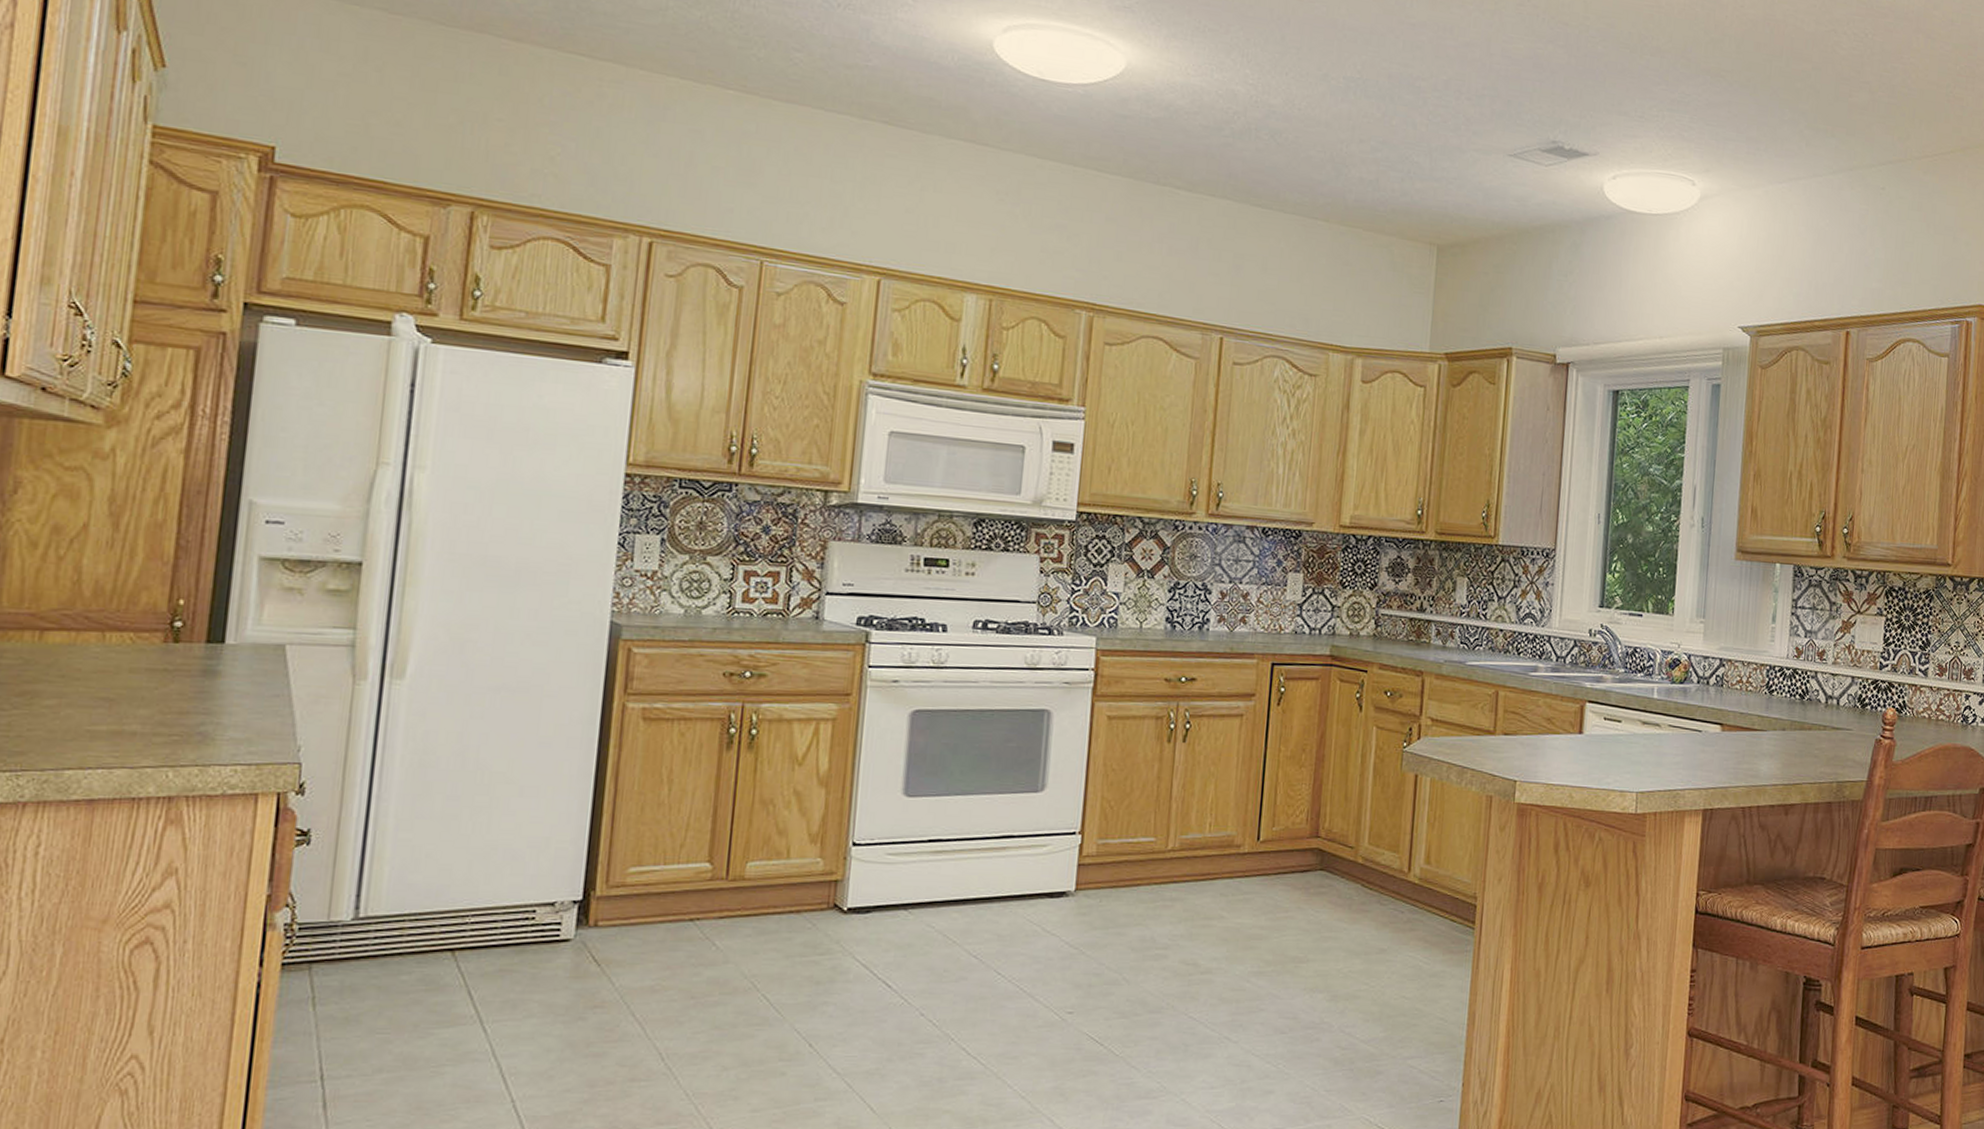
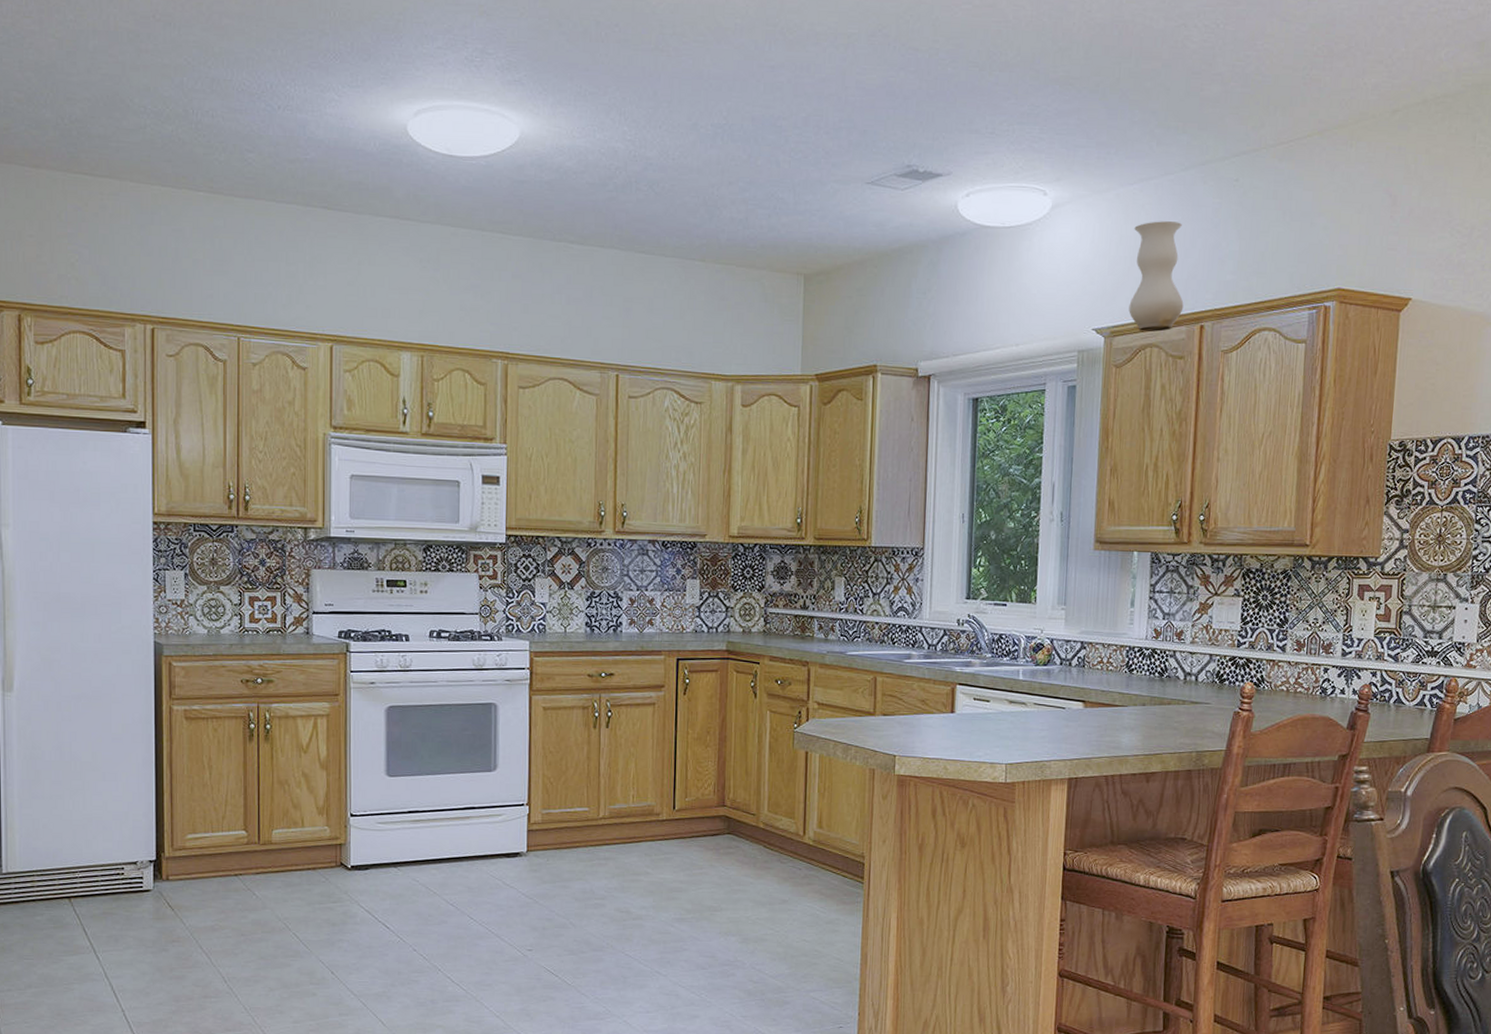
vase: none [1775,222,1830,335] -> present [1129,221,1184,332]

